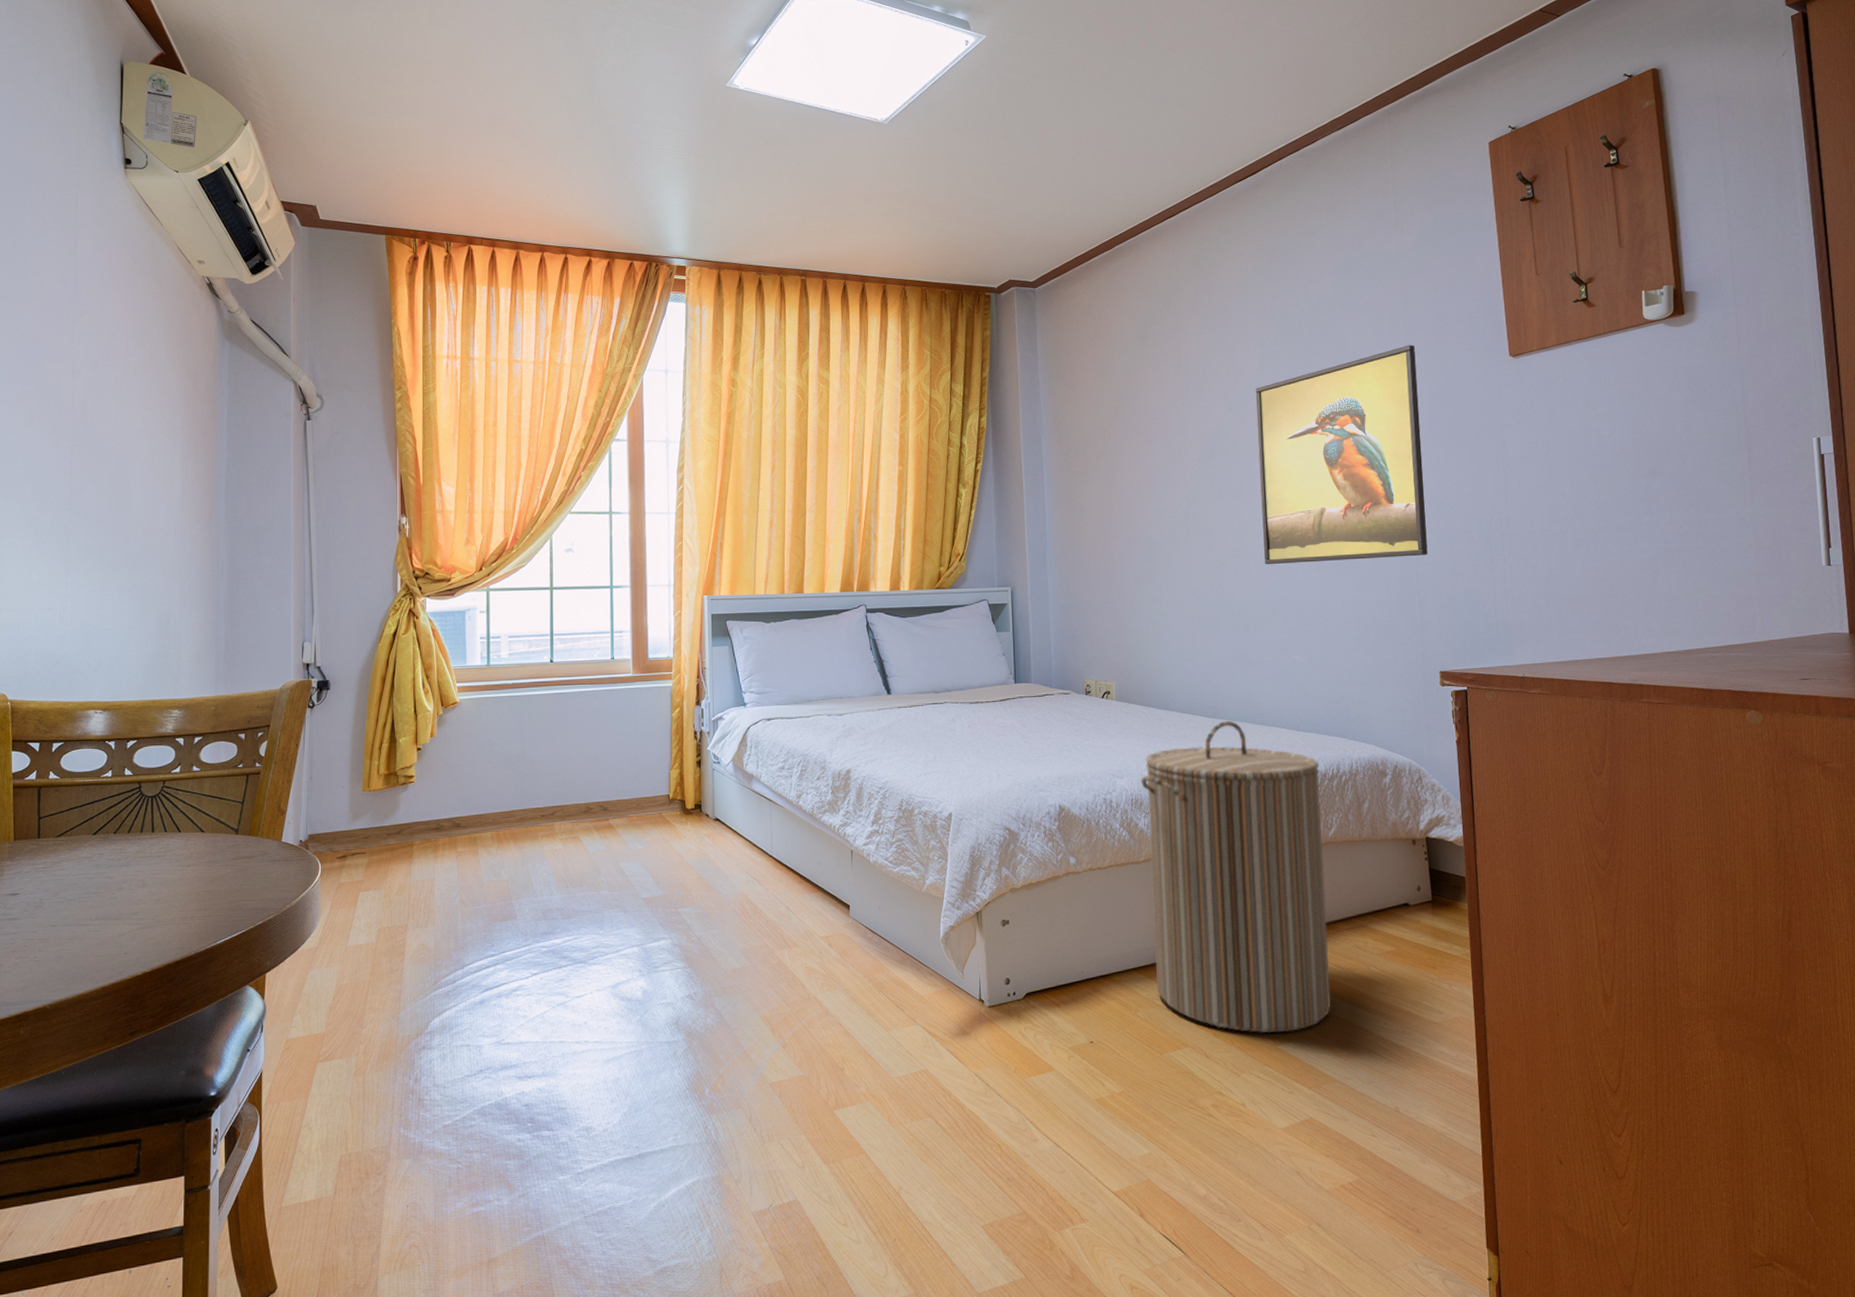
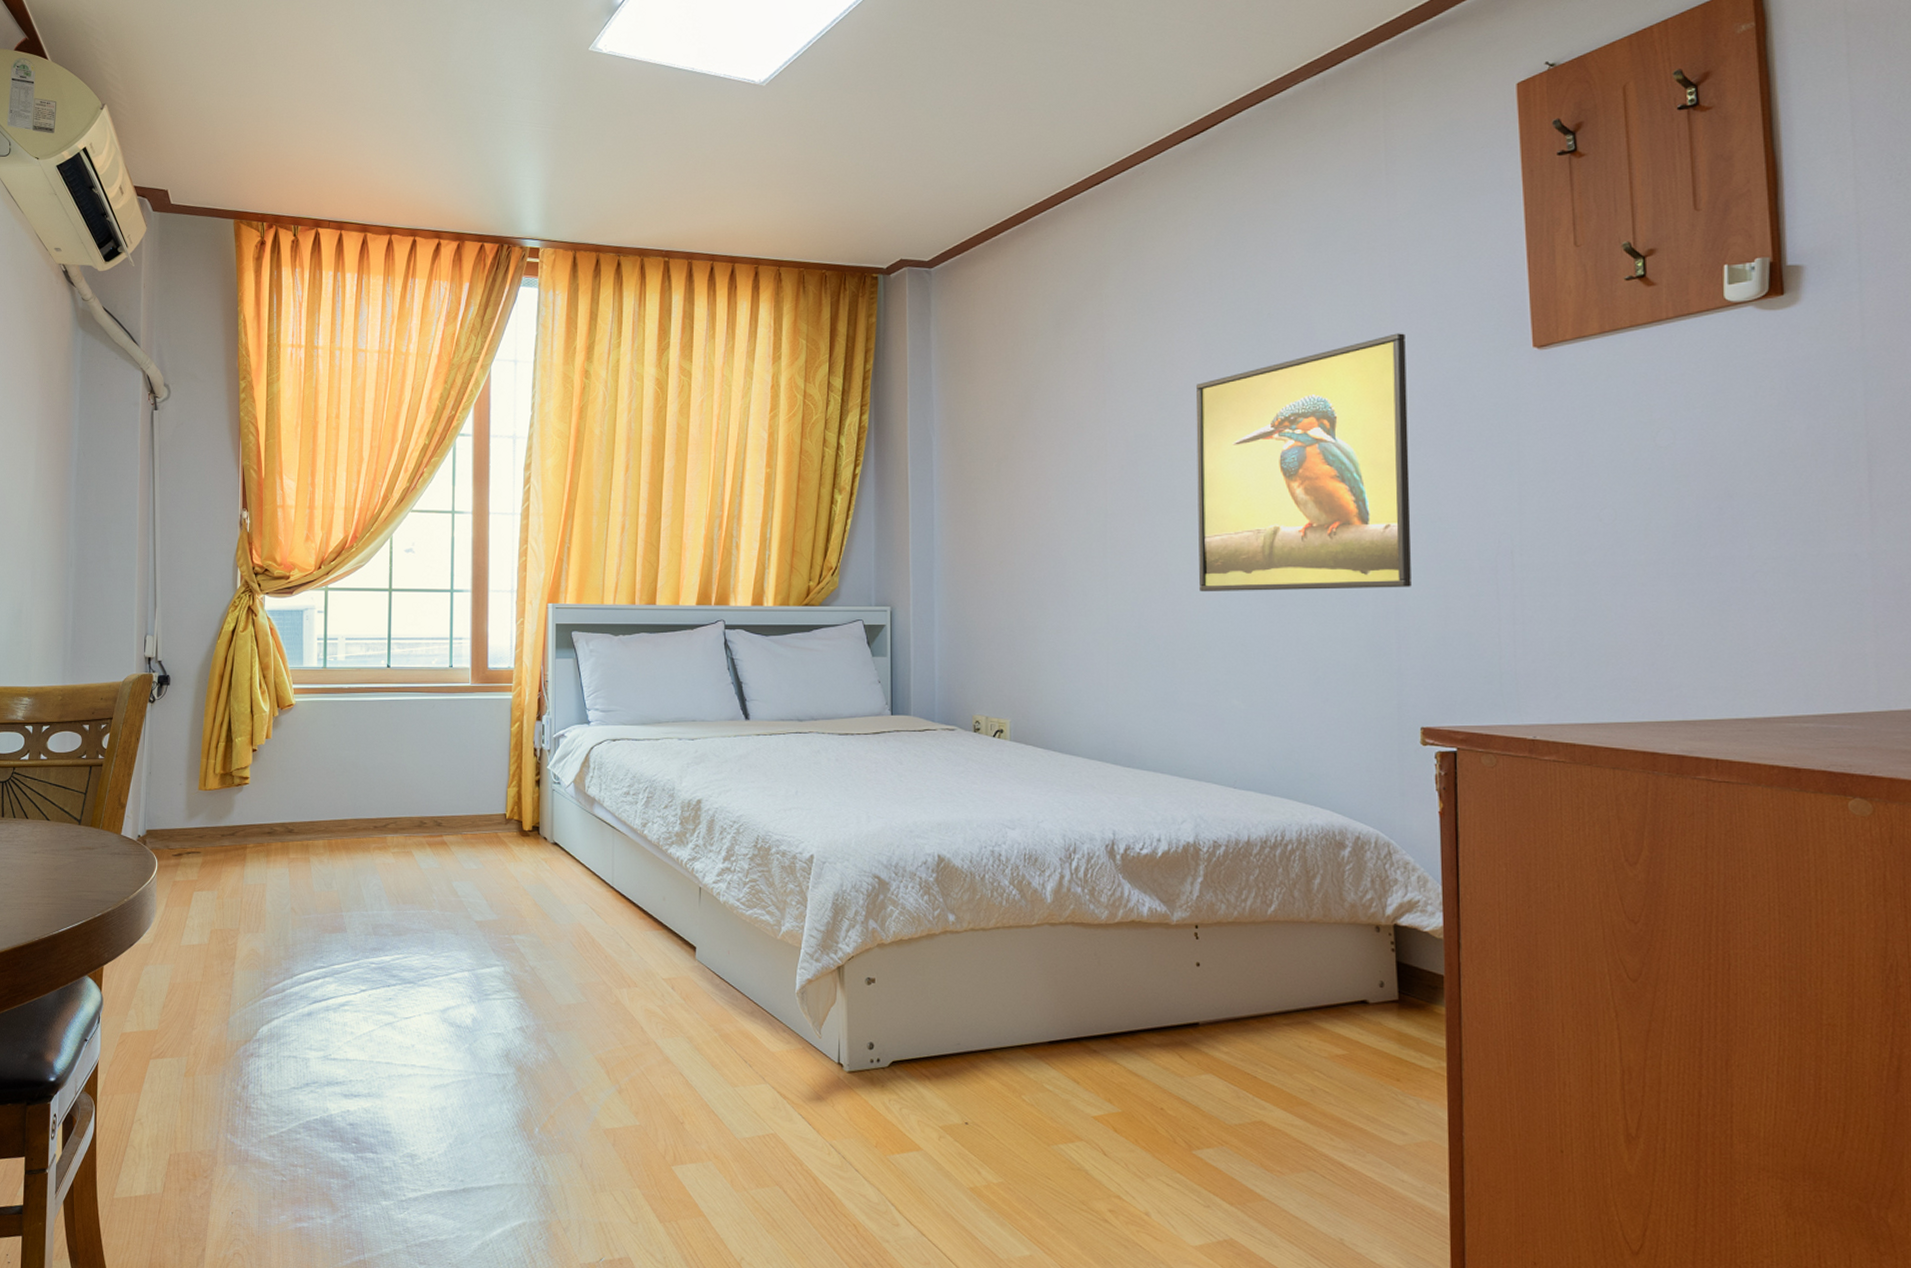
laundry hamper: present [1141,720,1331,1034] -> none [1036,770,1262,1137]

